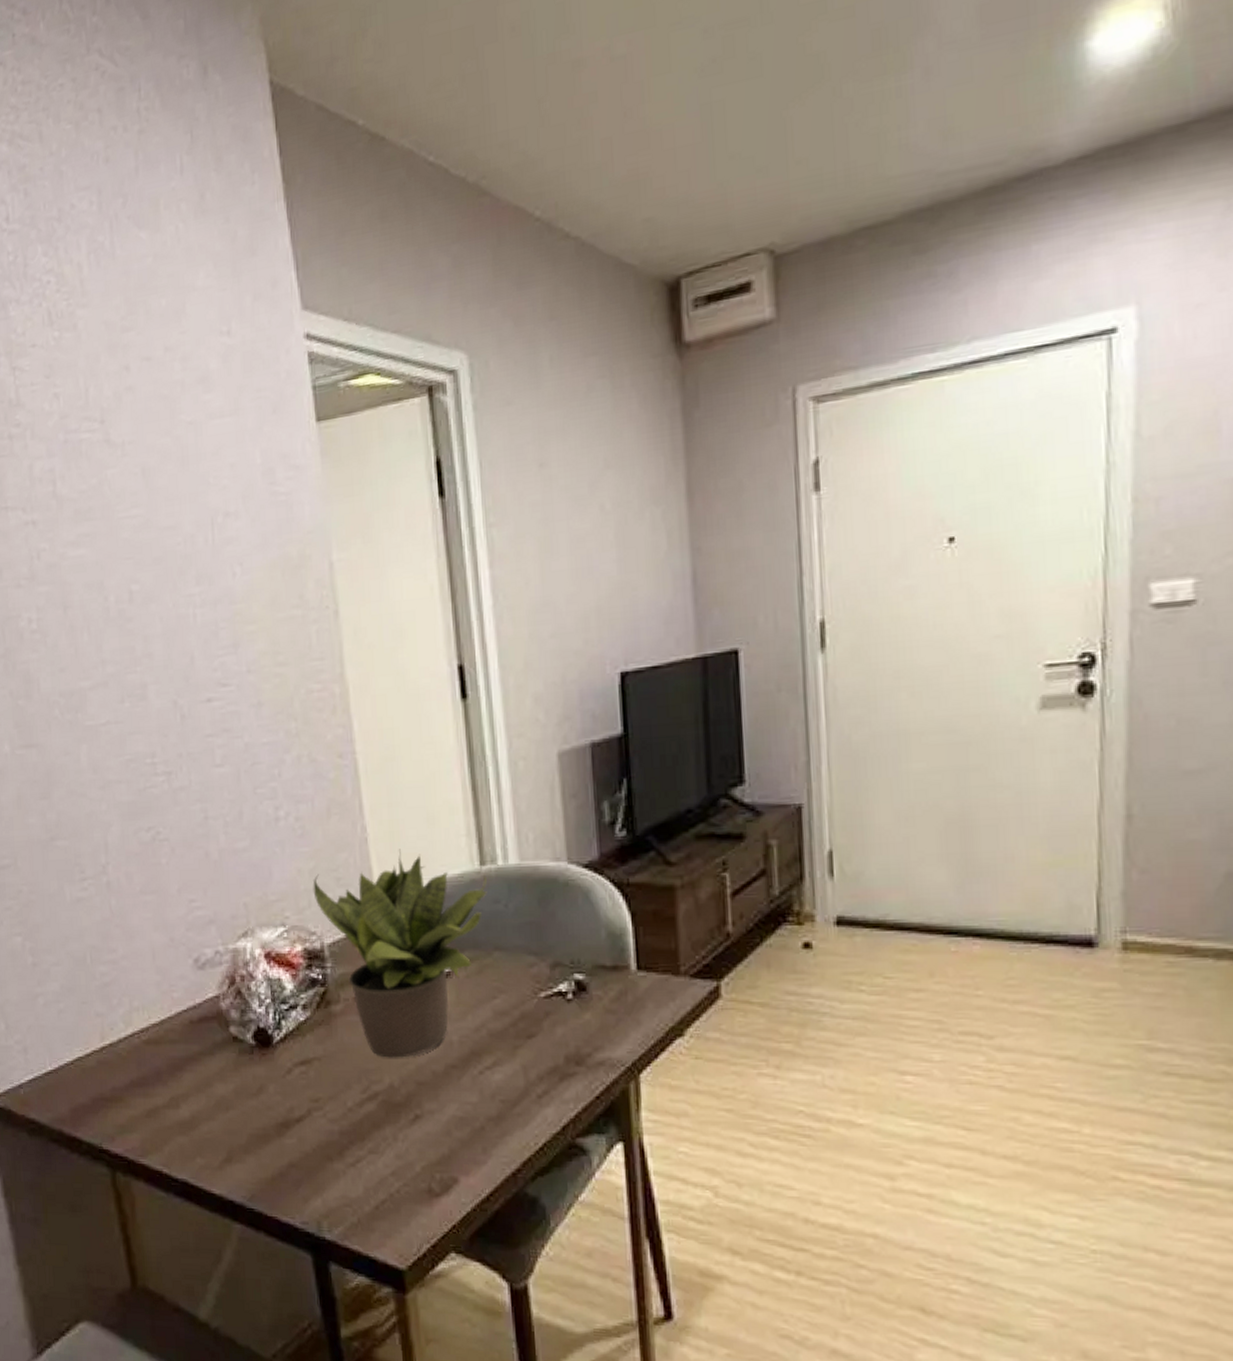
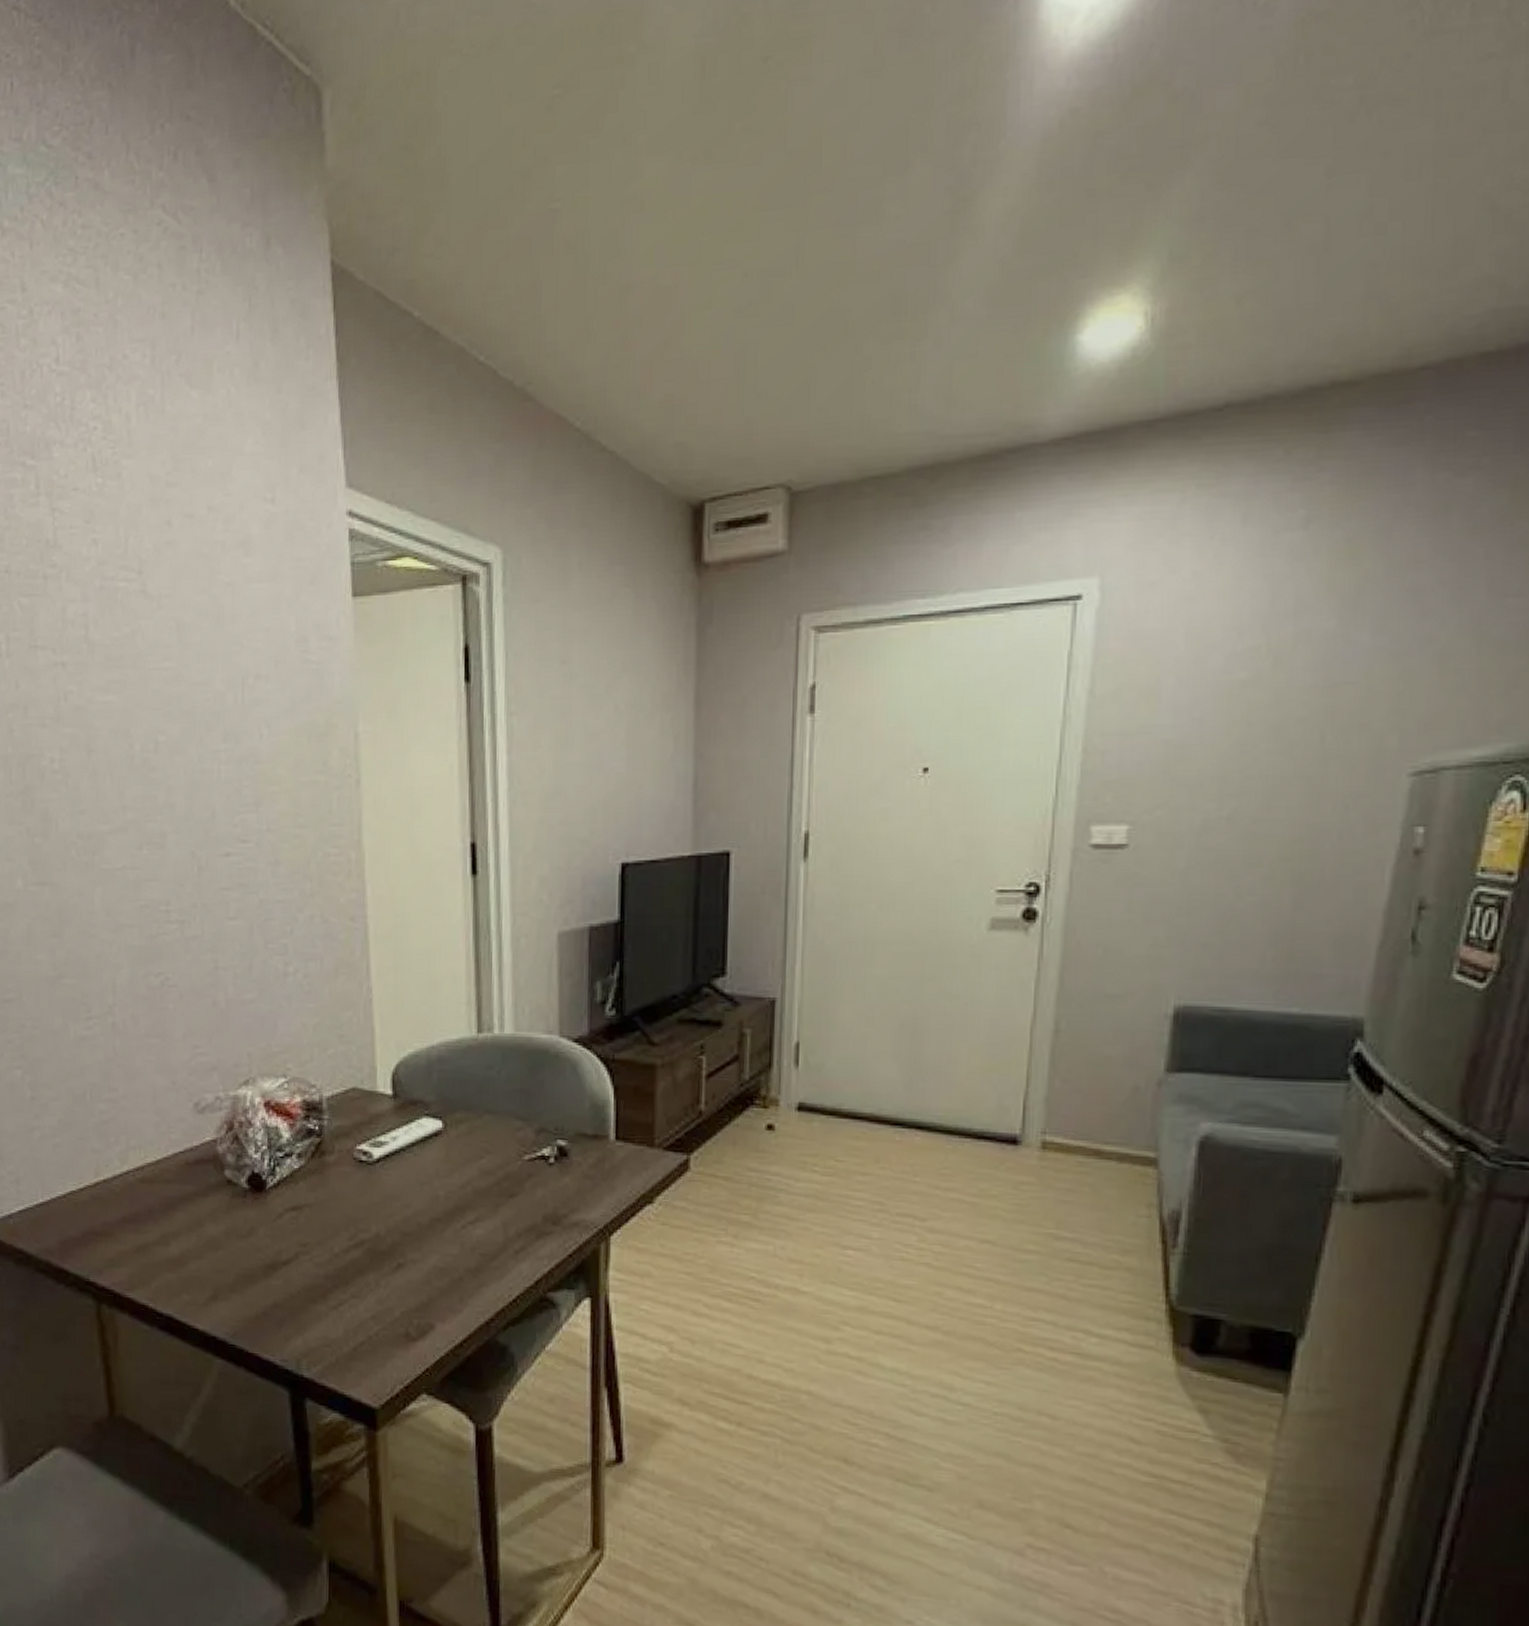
potted plant: present [312,849,487,1058] -> none [316,1012,482,1209]

